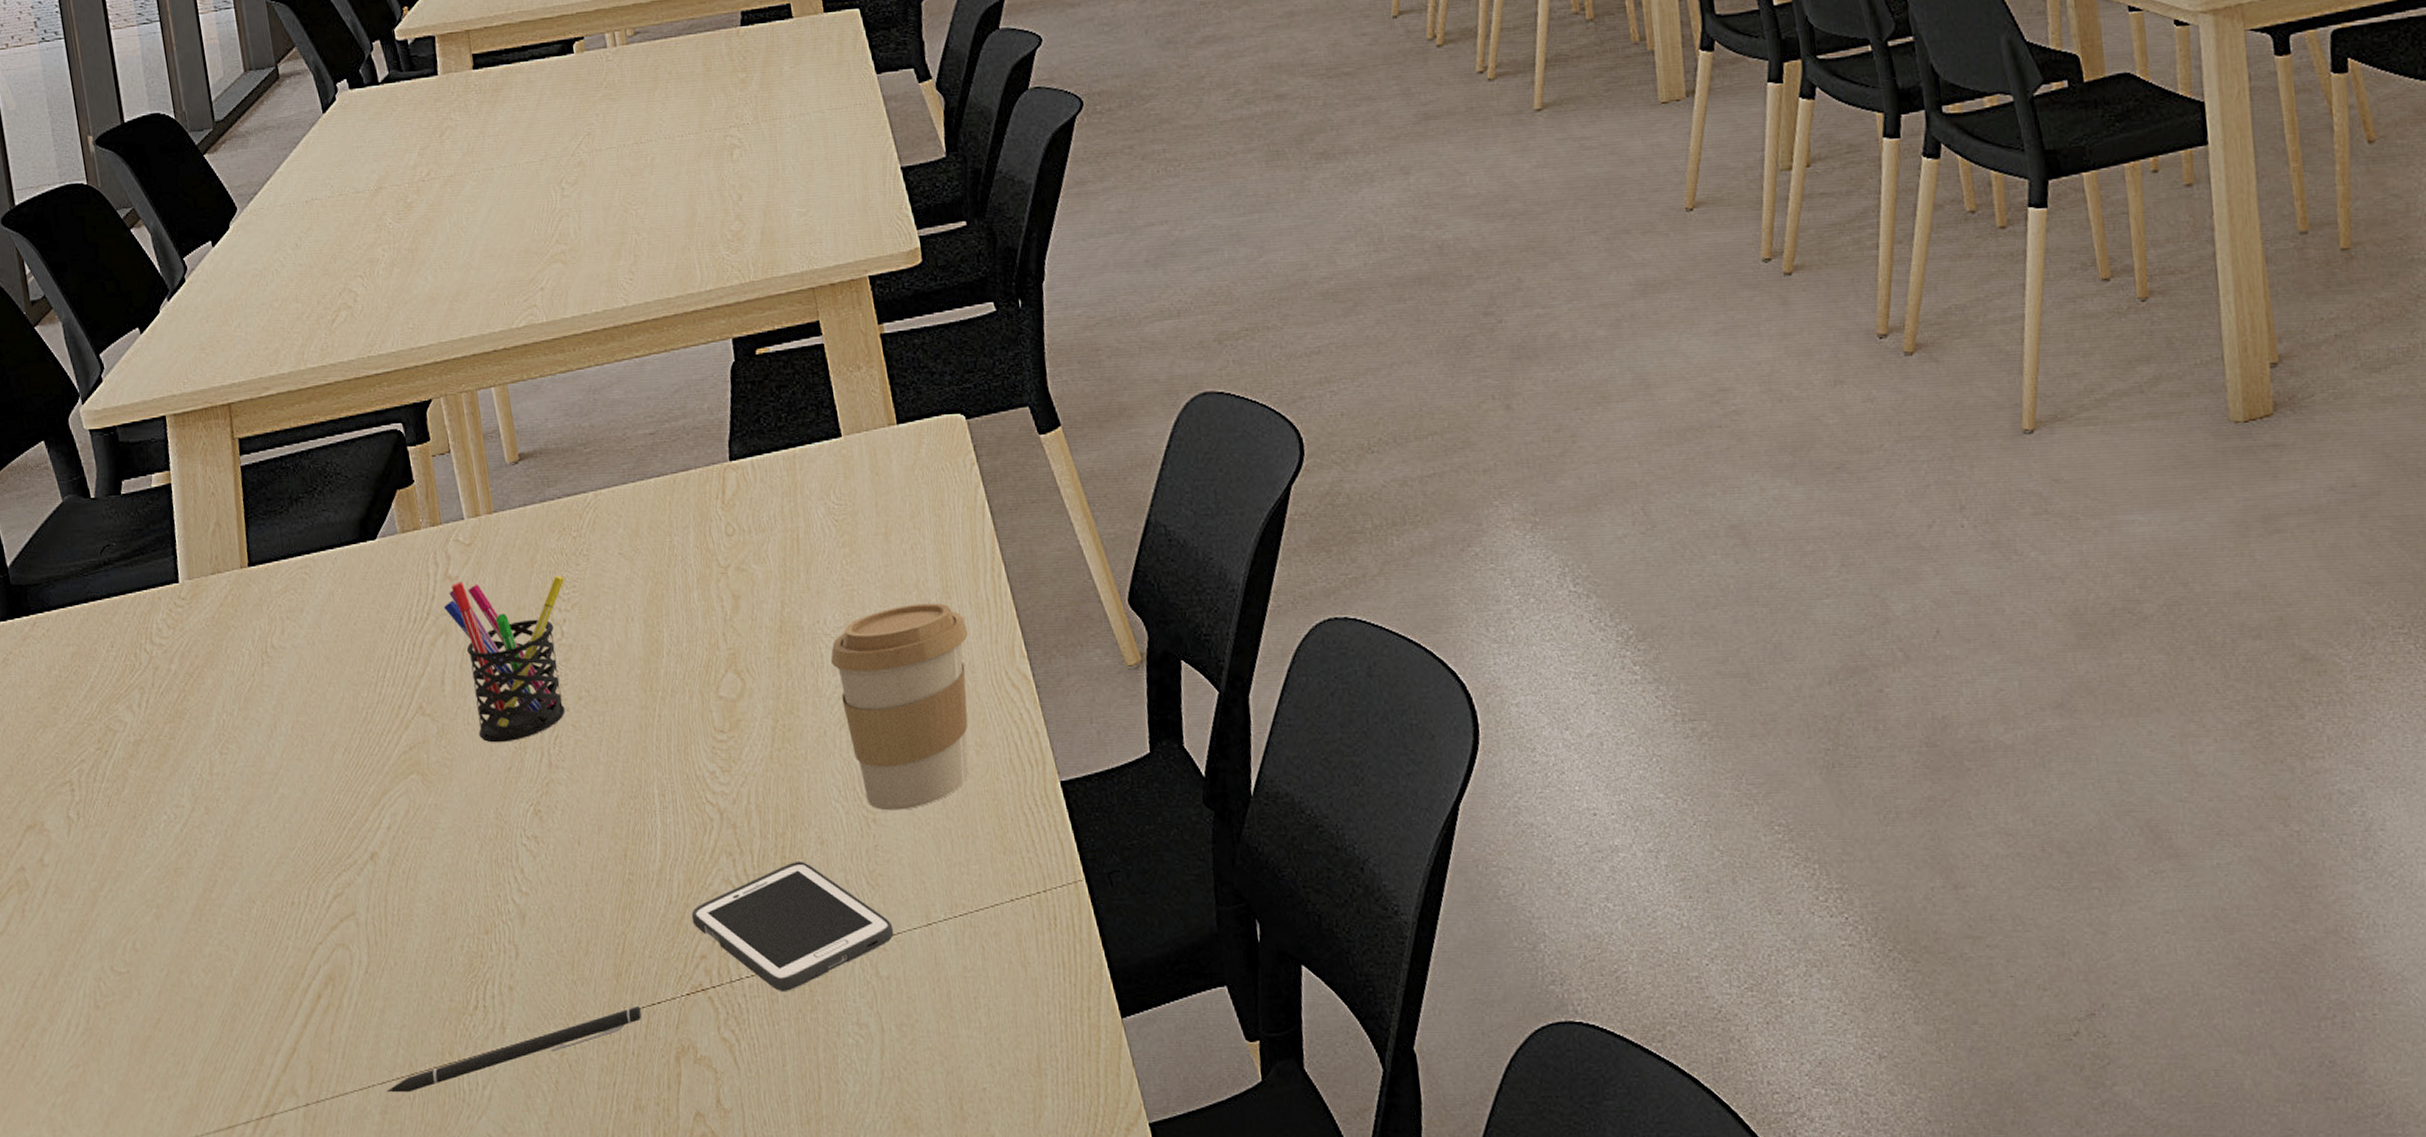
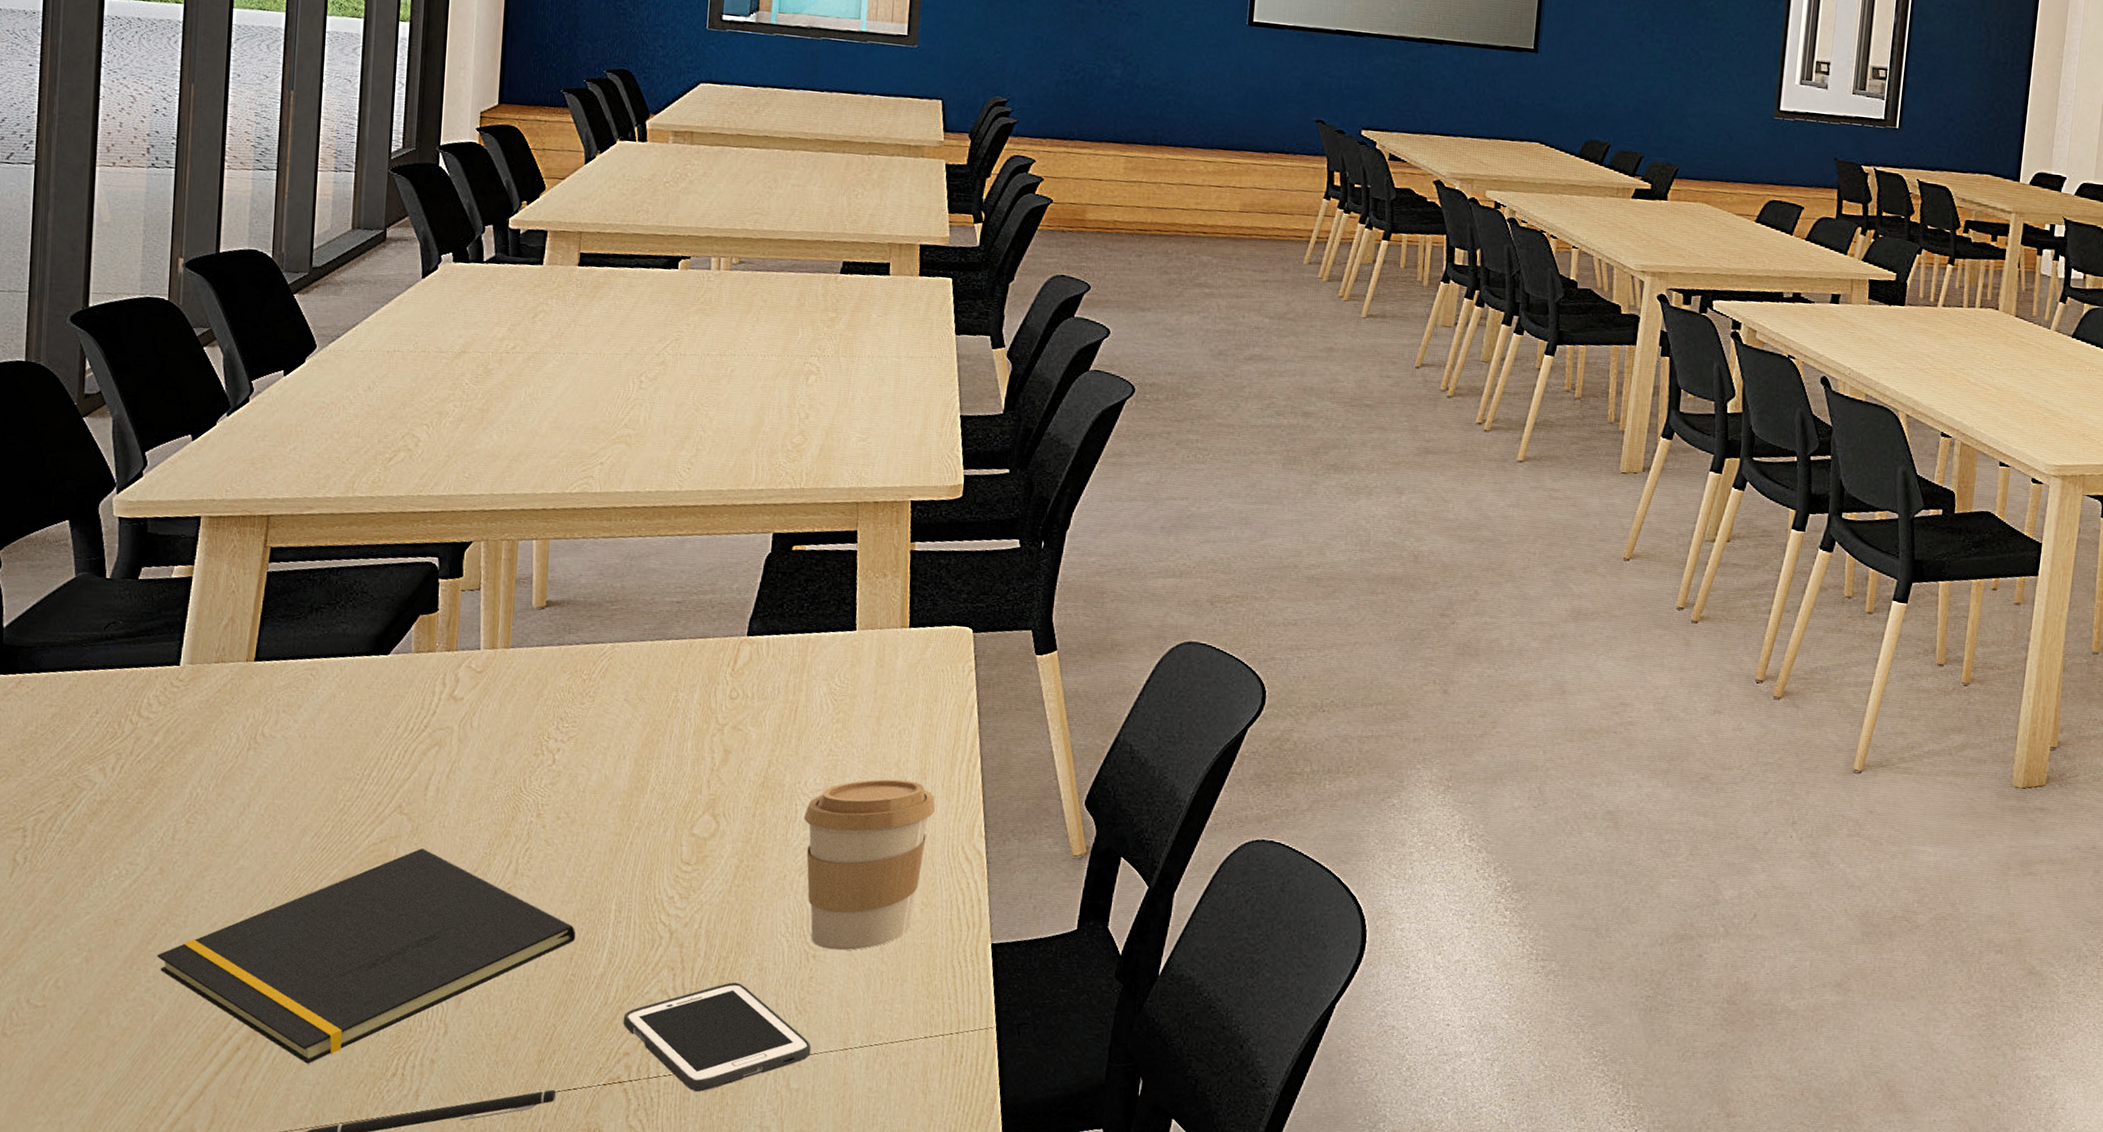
notepad: none [222,751,626,1006] -> present [157,848,576,1064]
pen holder: present [443,575,565,743] -> none [442,702,567,848]

